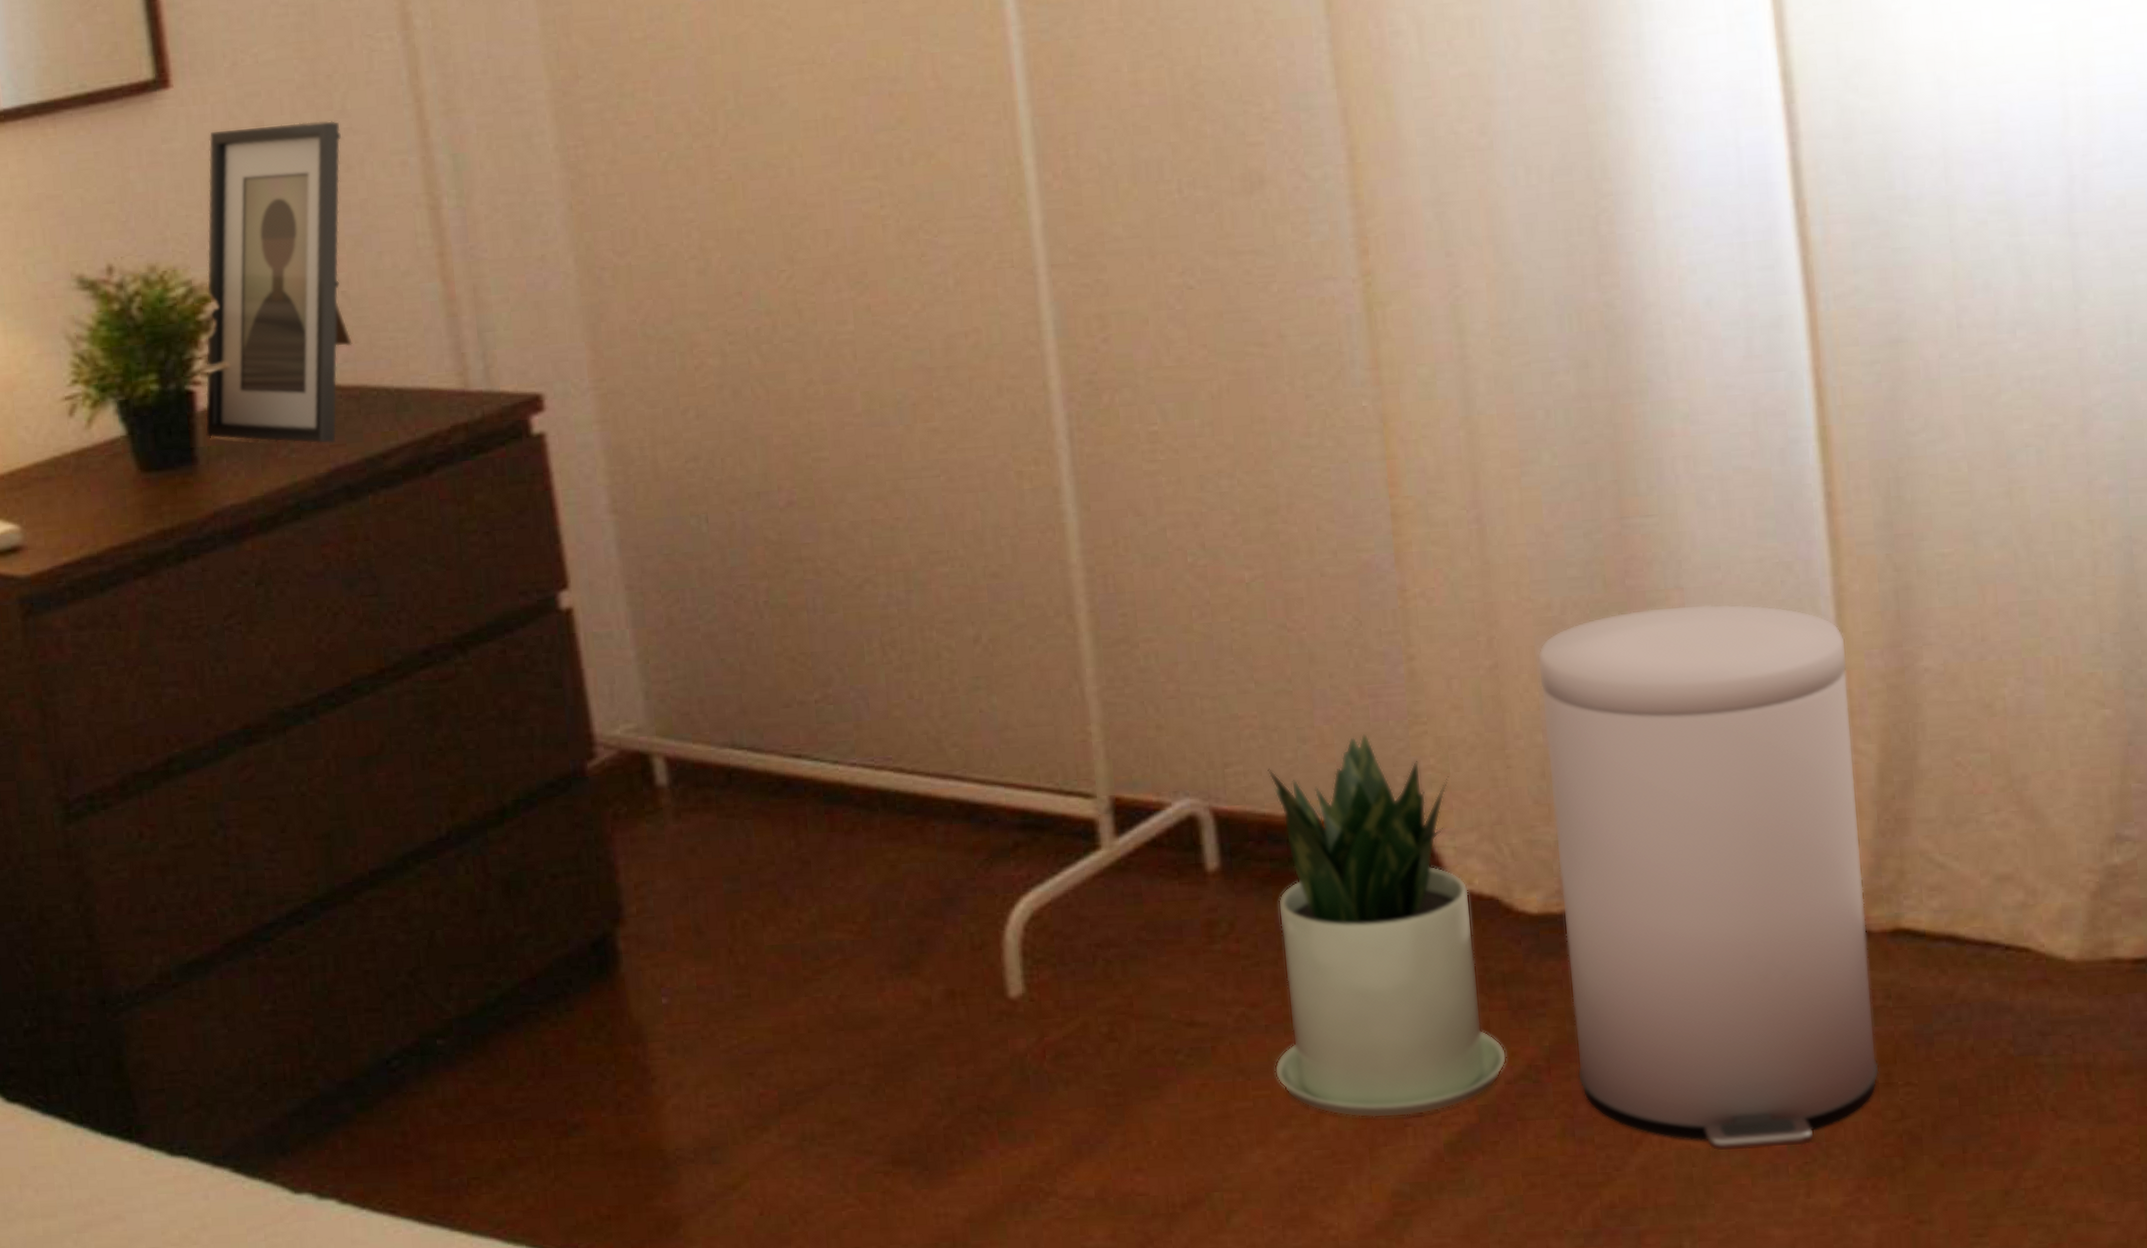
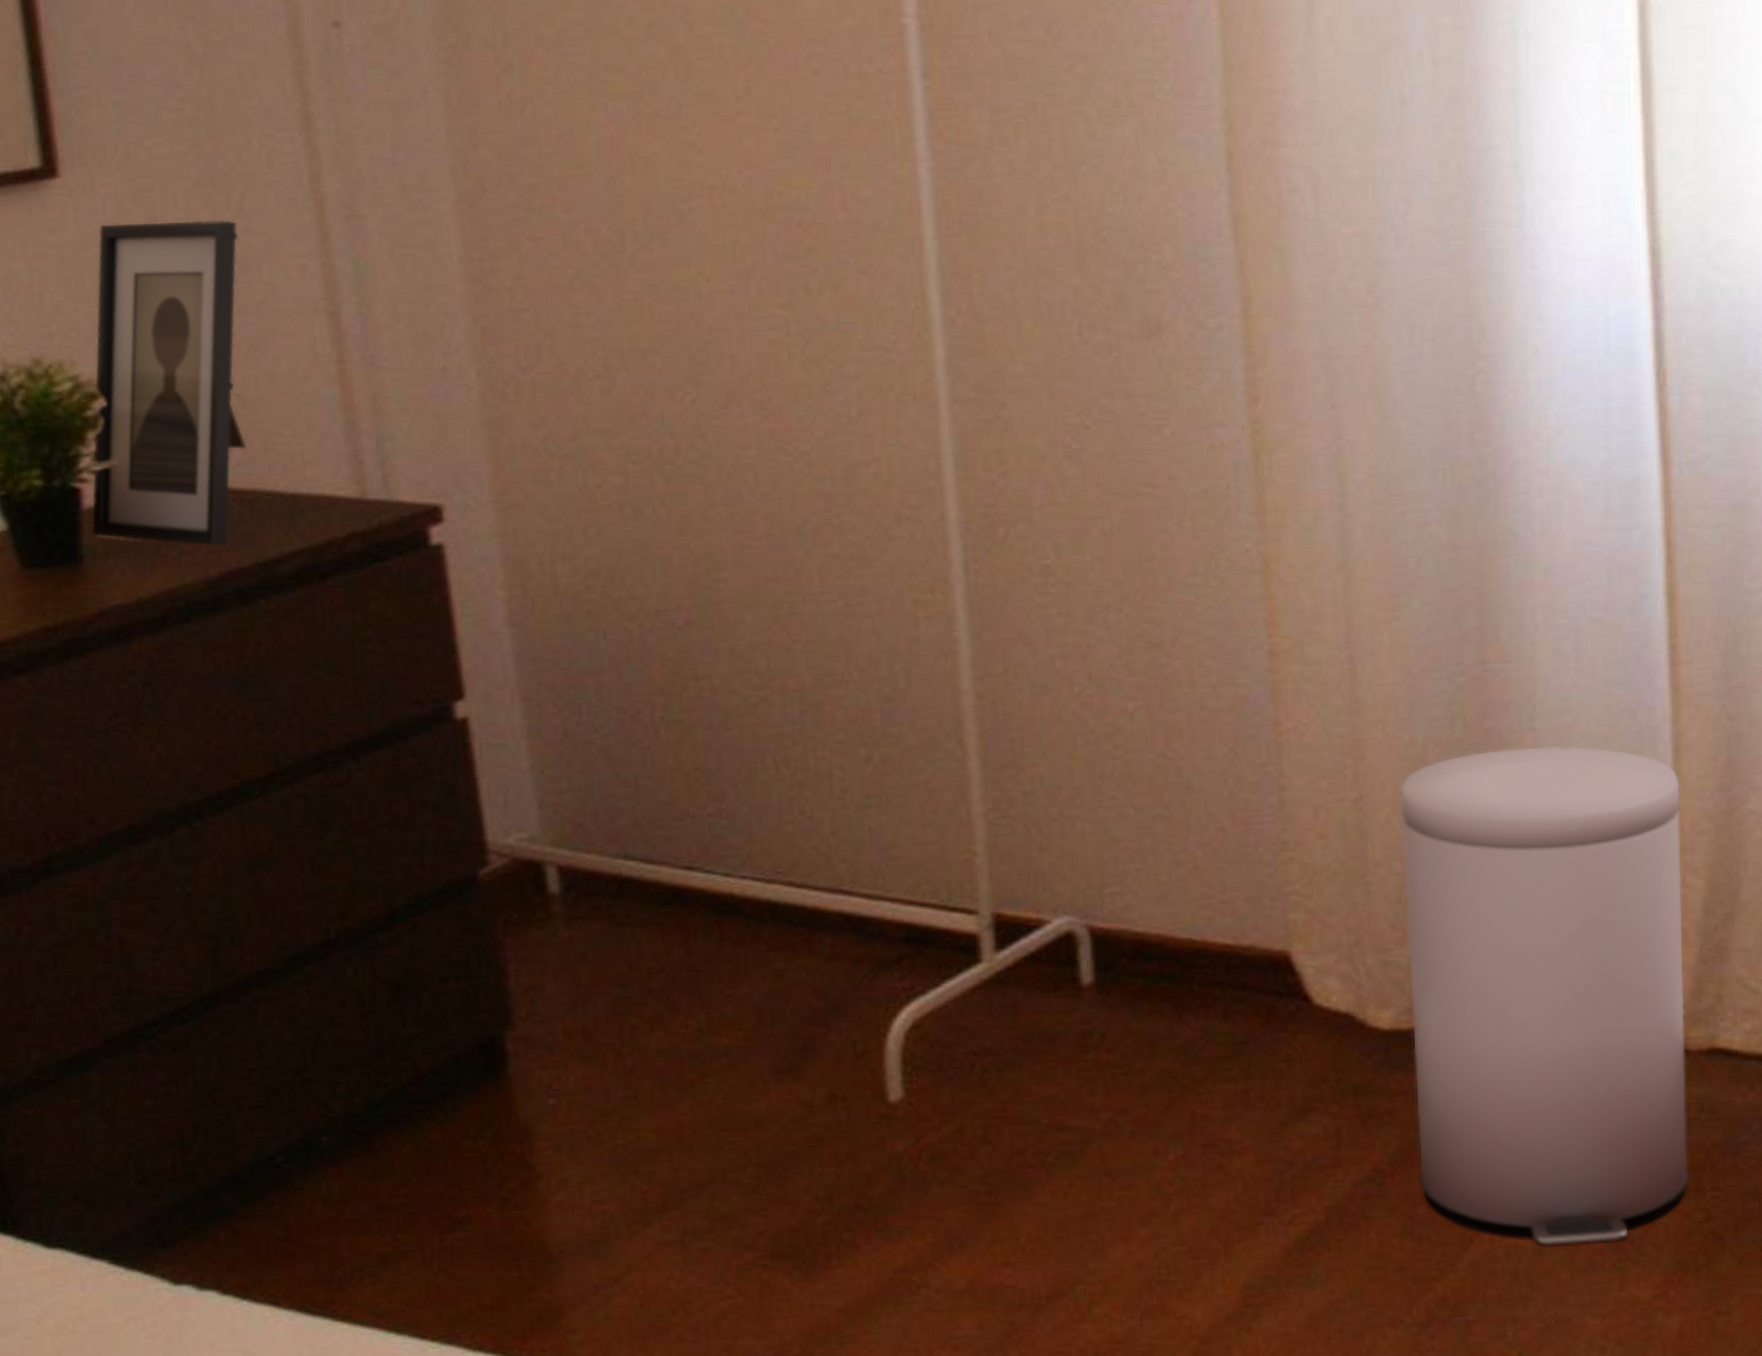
planter: present [1268,734,1507,1118] -> none [1138,859,1355,1217]

